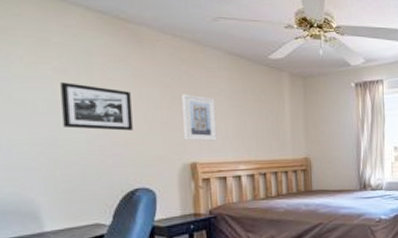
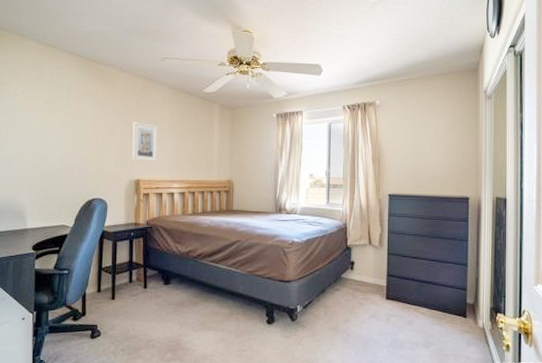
picture frame: present [60,82,133,131] -> none [47,111,95,151]

